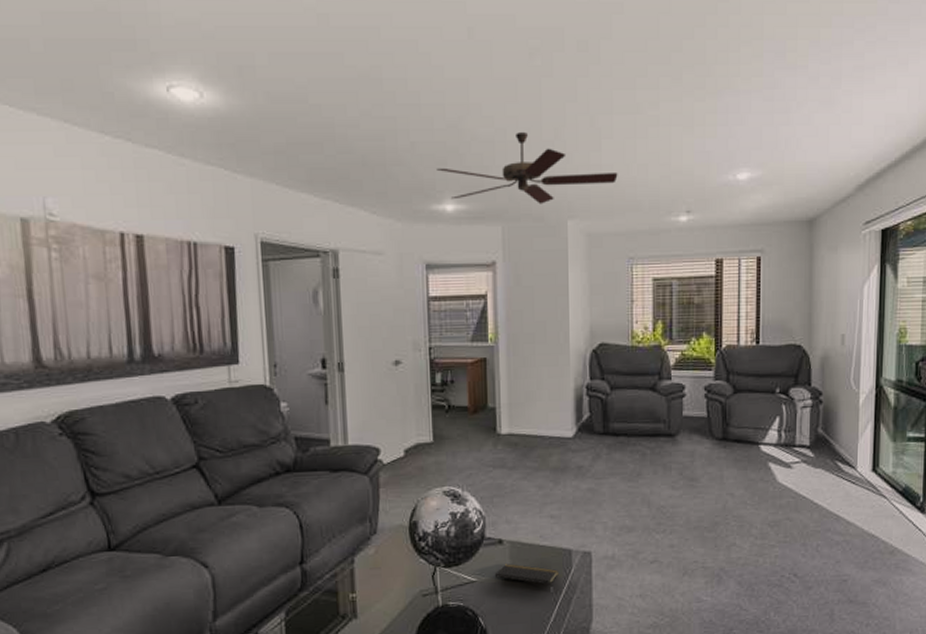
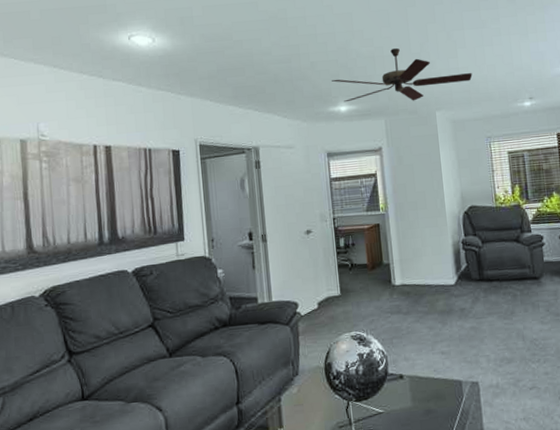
notepad: present [494,564,559,585] -> none [398,395,452,413]

